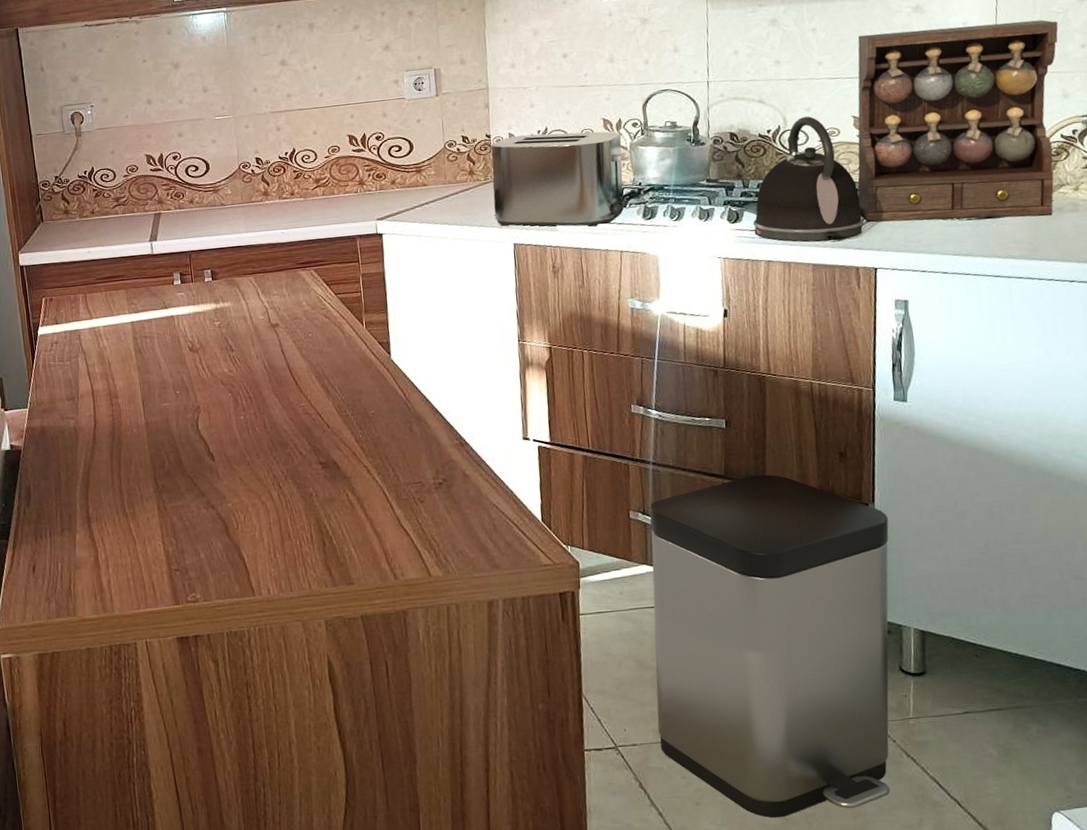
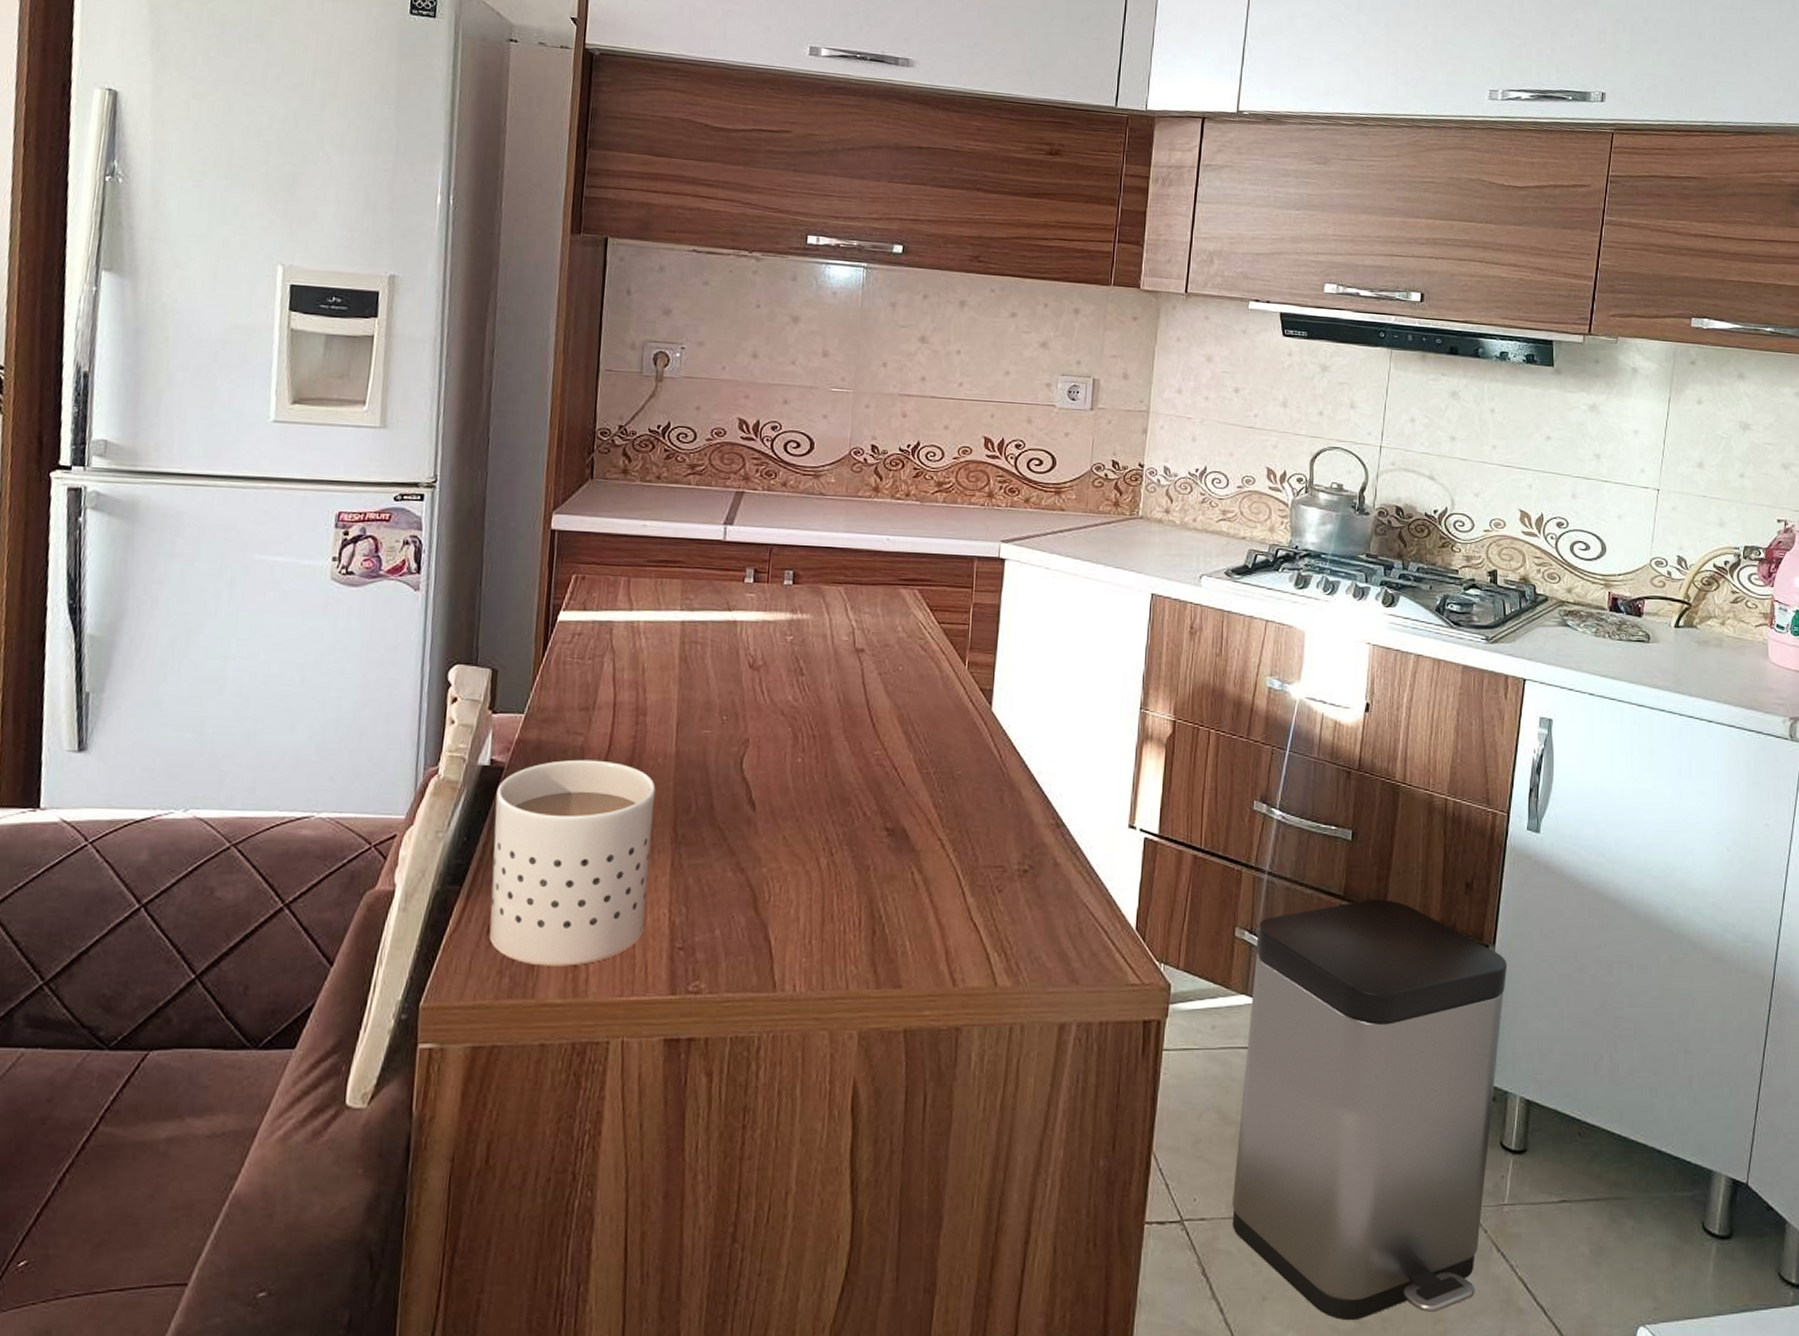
mug: none [19,436,147,592] -> present [489,759,656,967]
toaster: present [490,131,626,228] -> none [1133,471,1286,588]
kettle: present [753,116,865,243] -> none [1408,501,1519,643]
spice rack: present [857,19,1059,223] -> none [1515,425,1721,648]

